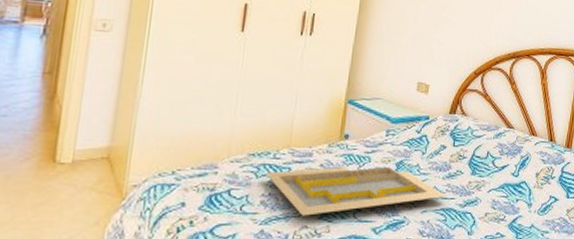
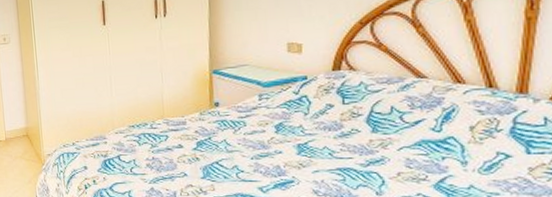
serving tray: present [266,167,446,216] -> none [147,130,341,176]

